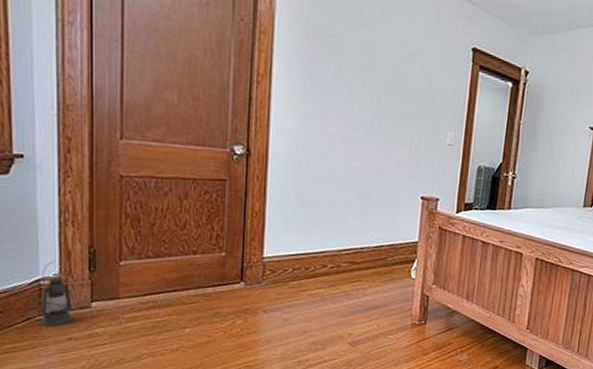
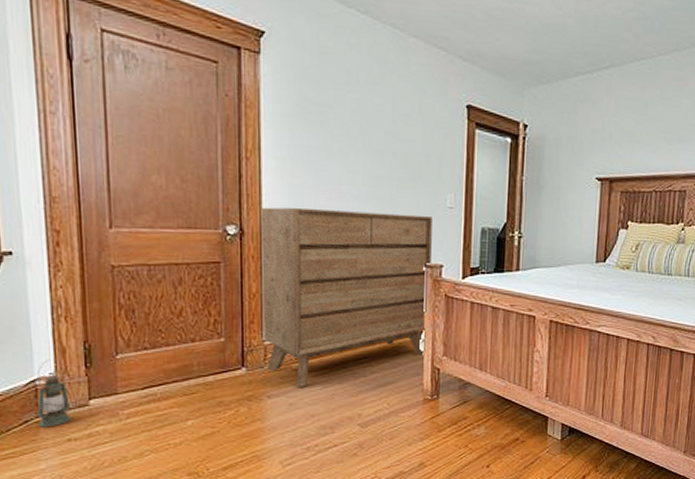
dresser: none [262,130,432,305] -> present [261,207,432,387]

